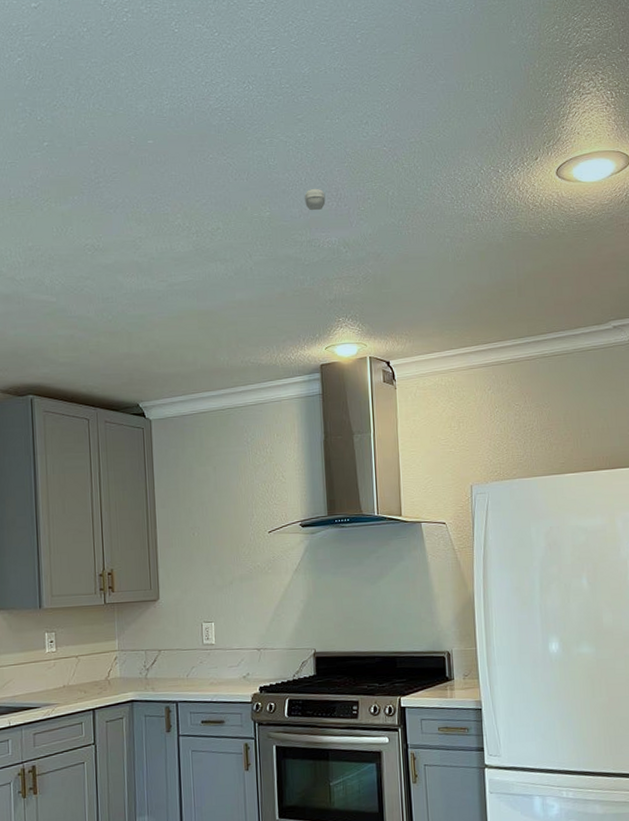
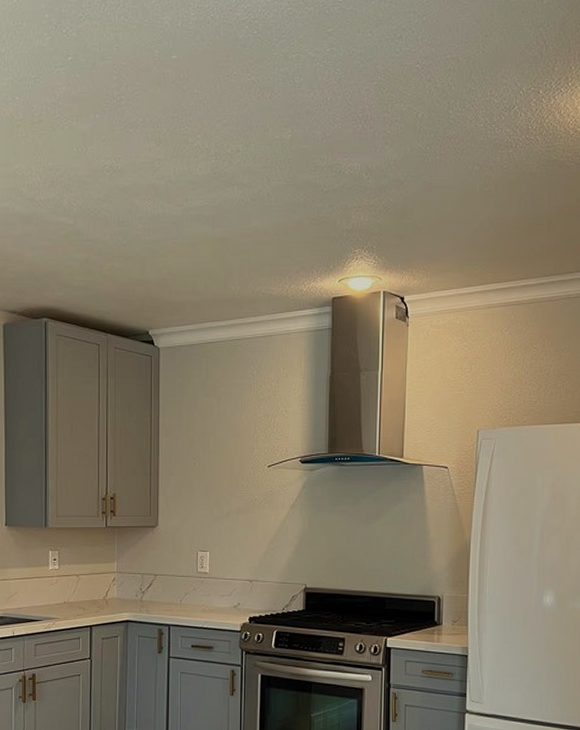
smoke detector: present [305,188,326,211] -> none [329,109,351,134]

